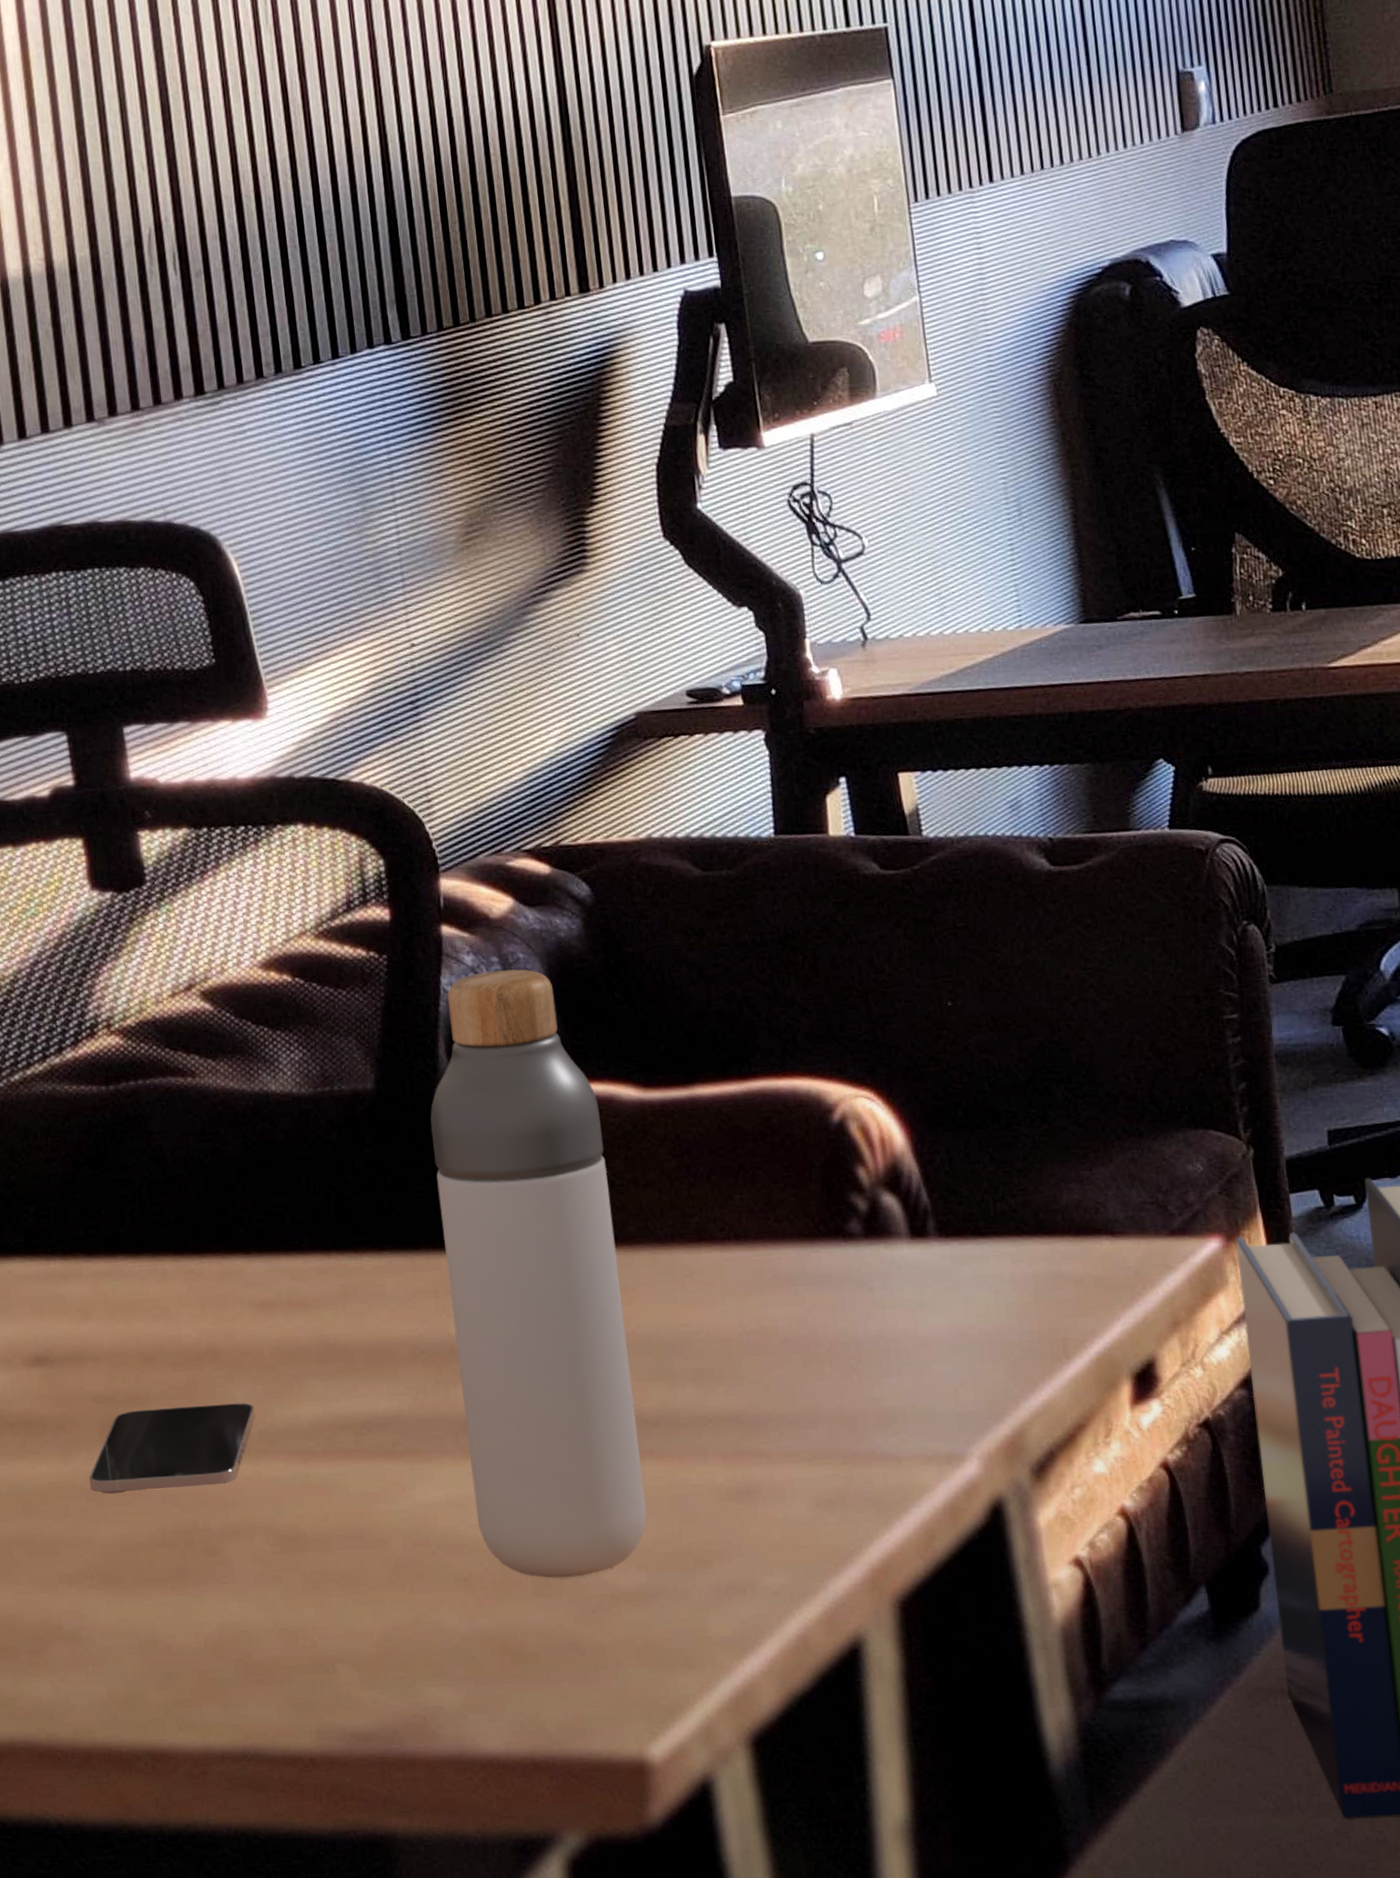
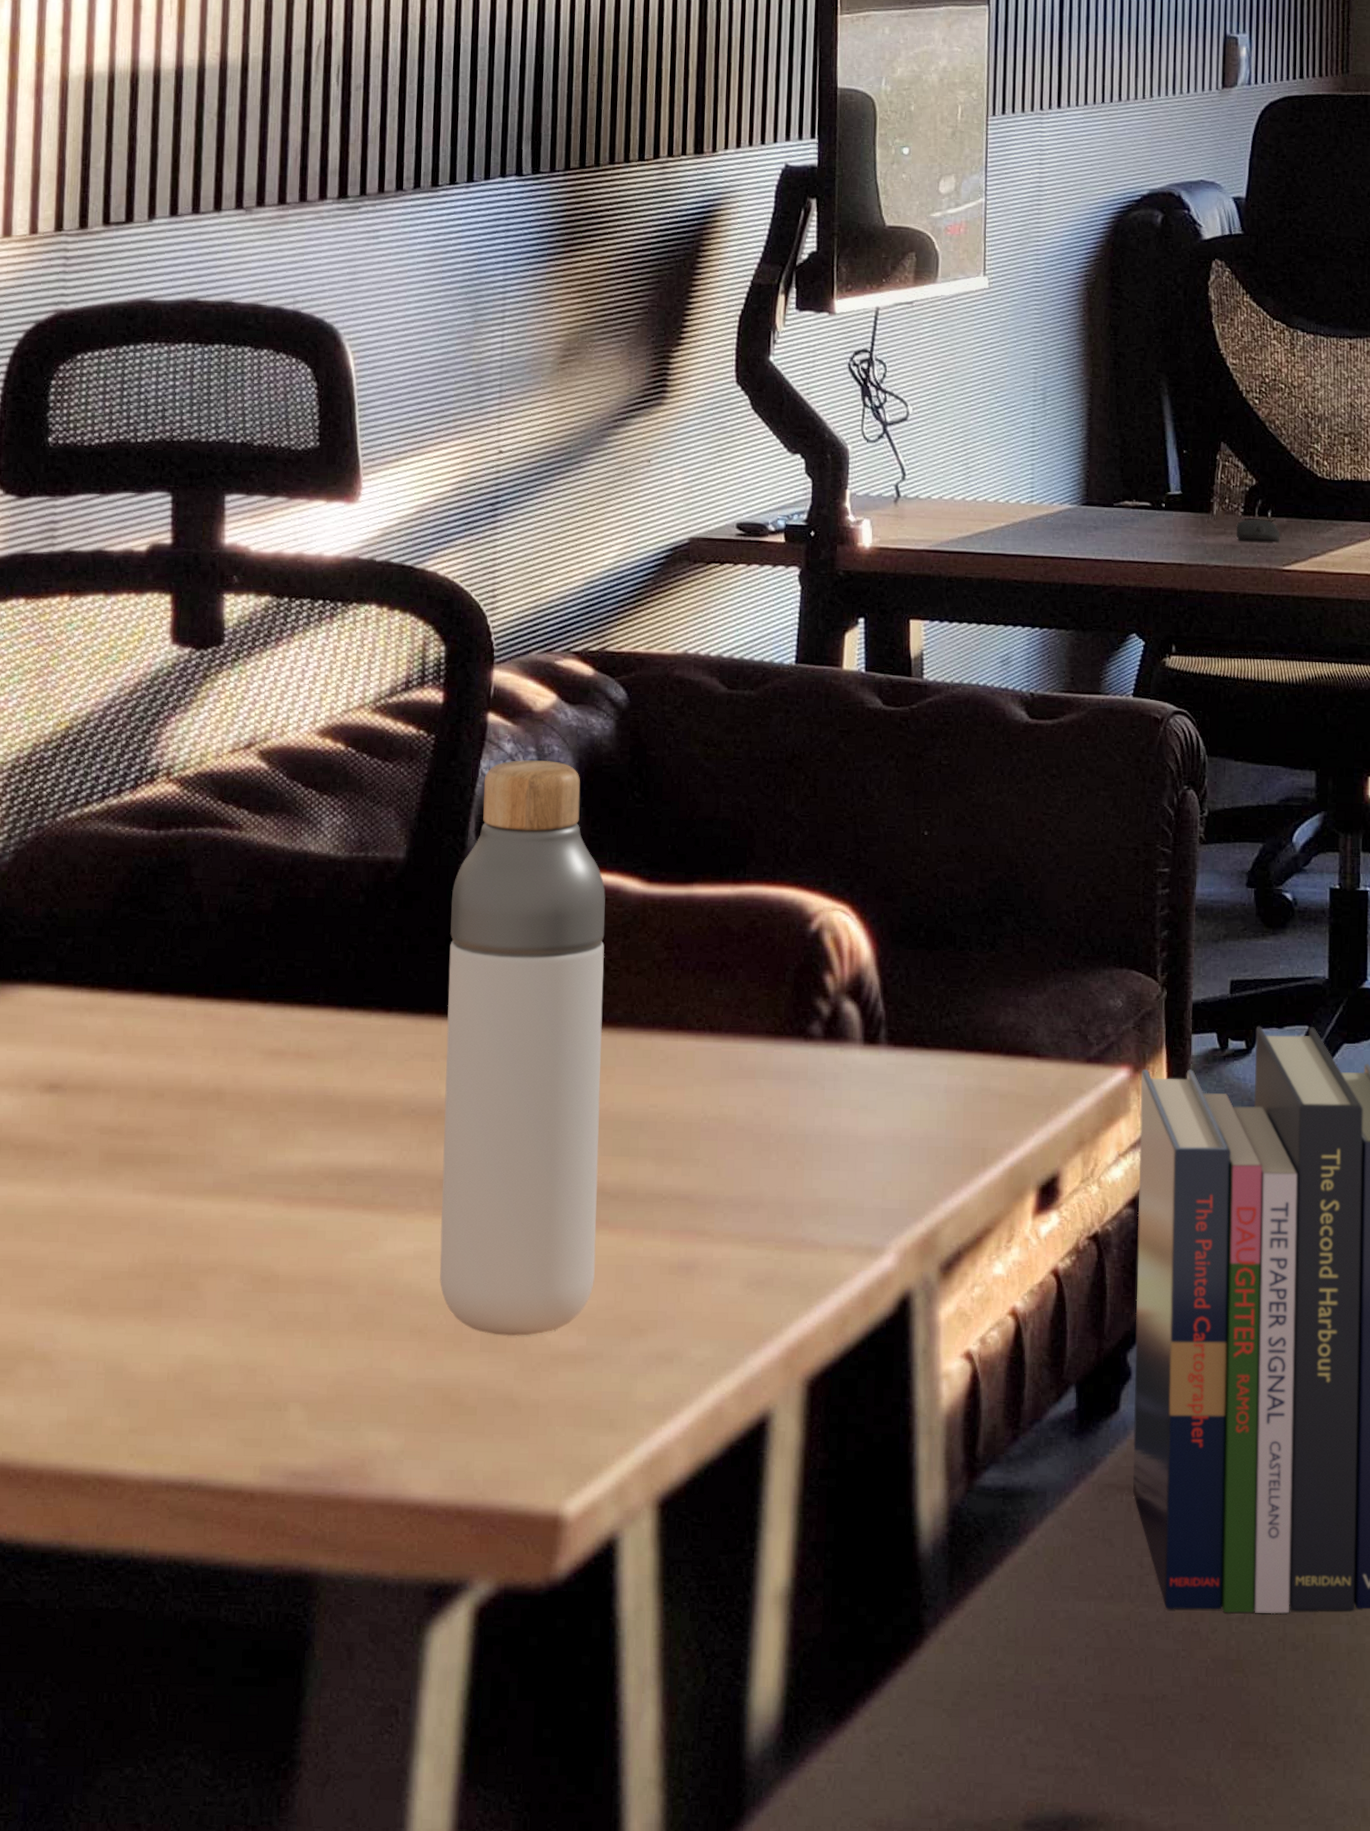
smartphone: present [89,1403,255,1495] -> none [82,1143,249,1223]
computer mouse: none [1266,613,1321,643] -> present [1237,519,1280,543]

